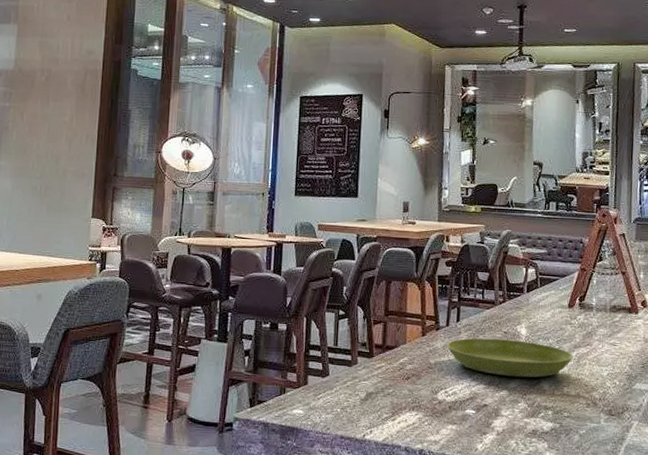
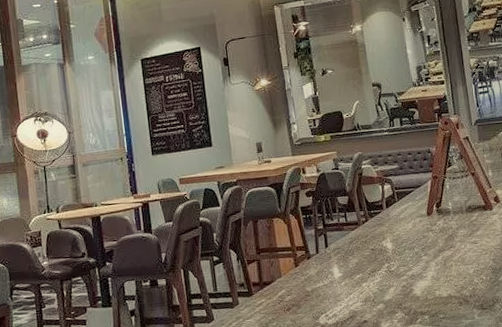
saucer: present [447,338,573,378] -> none [320,254,440,292]

